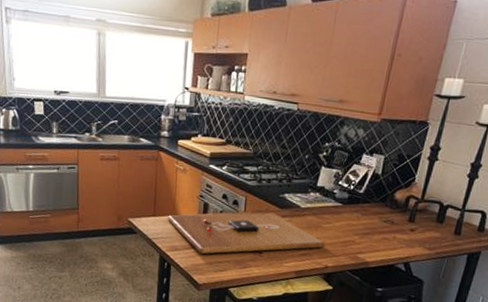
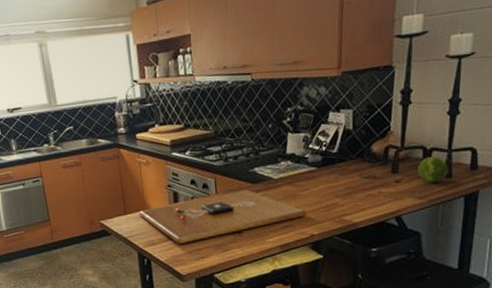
fruit: none [431,212,459,237] -> present [418,156,448,183]

